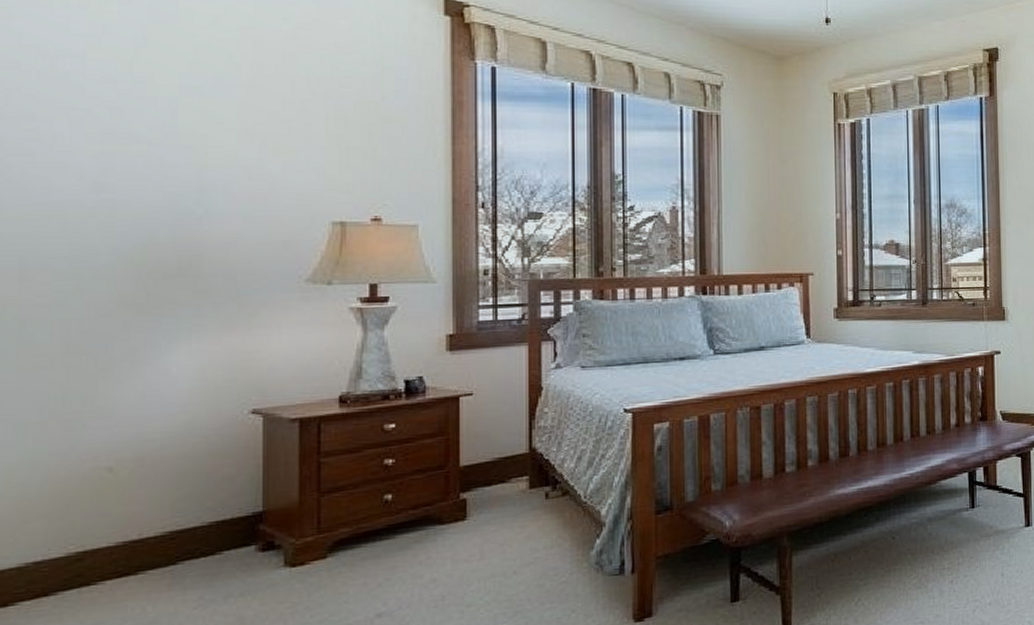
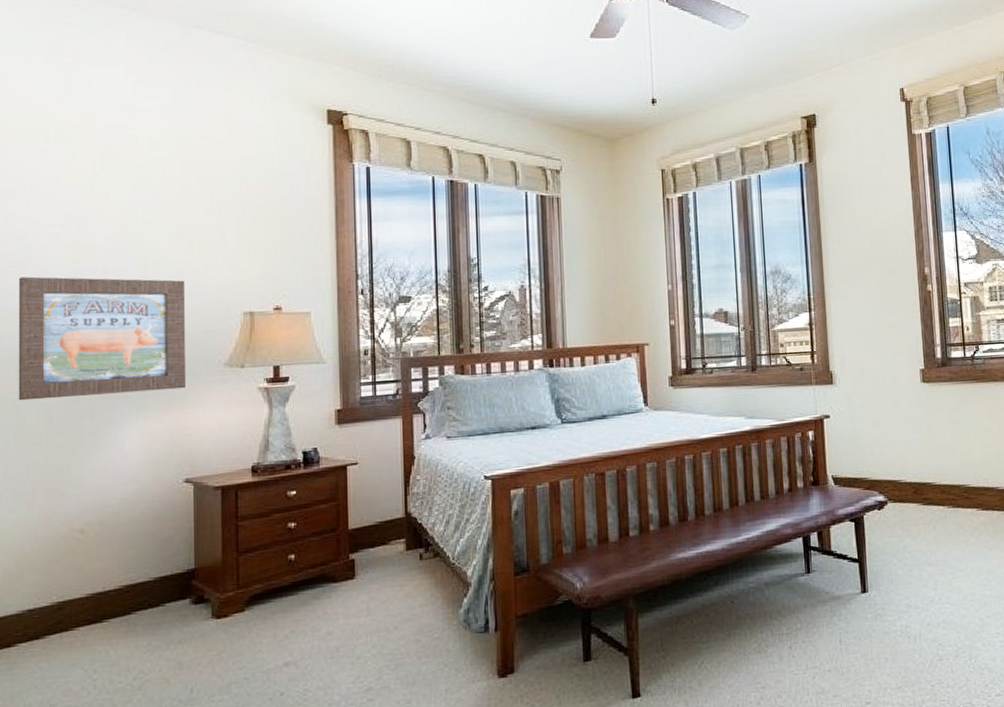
wall art: none [22,168,256,316] -> present [18,276,187,401]

